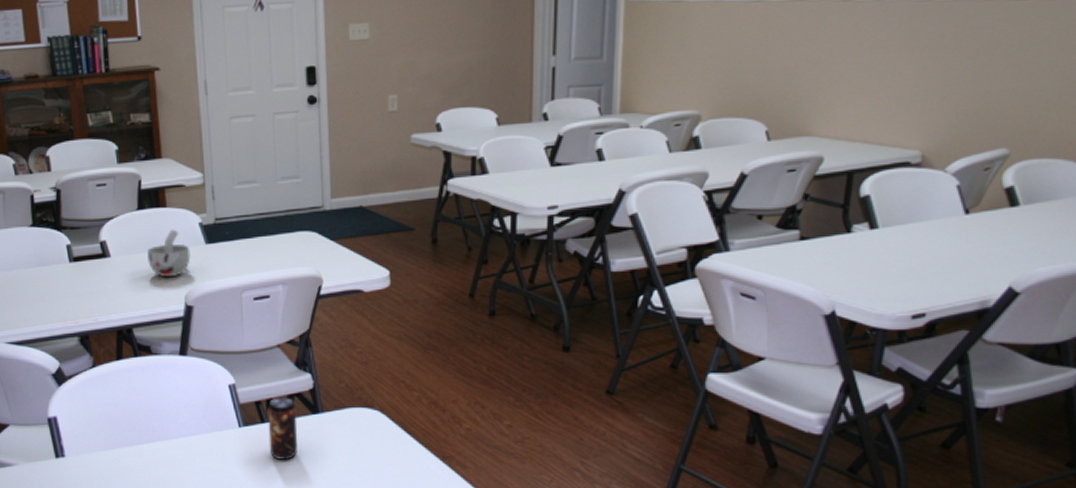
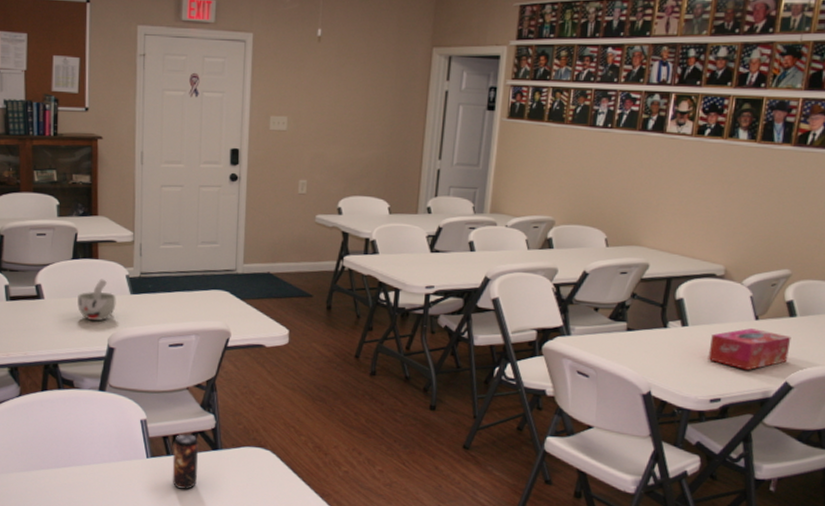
tissue box: none [906,225,1014,276] -> present [708,328,791,370]

